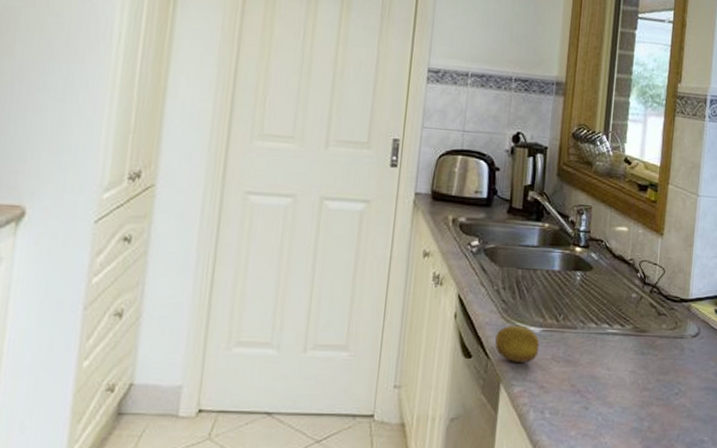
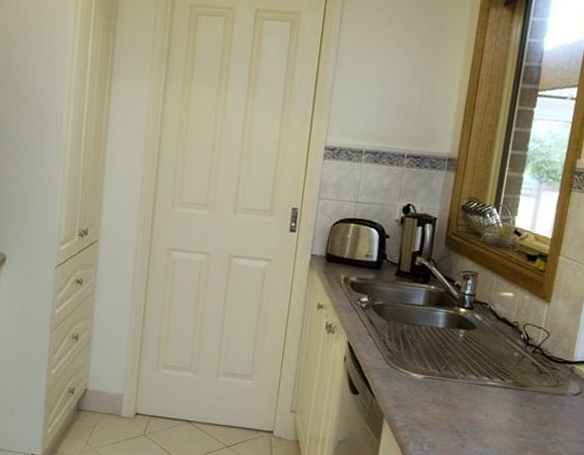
fruit: present [495,325,540,362] -> none [380,370,422,403]

